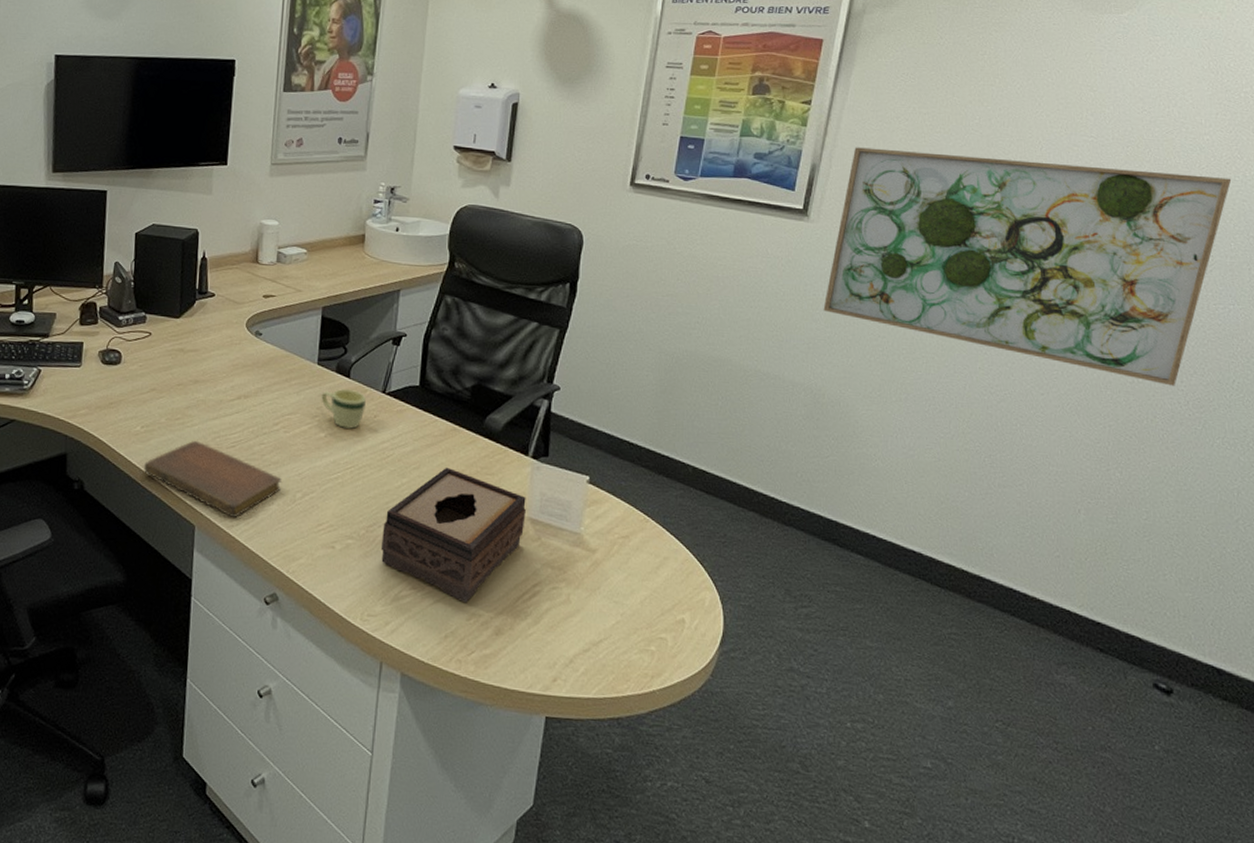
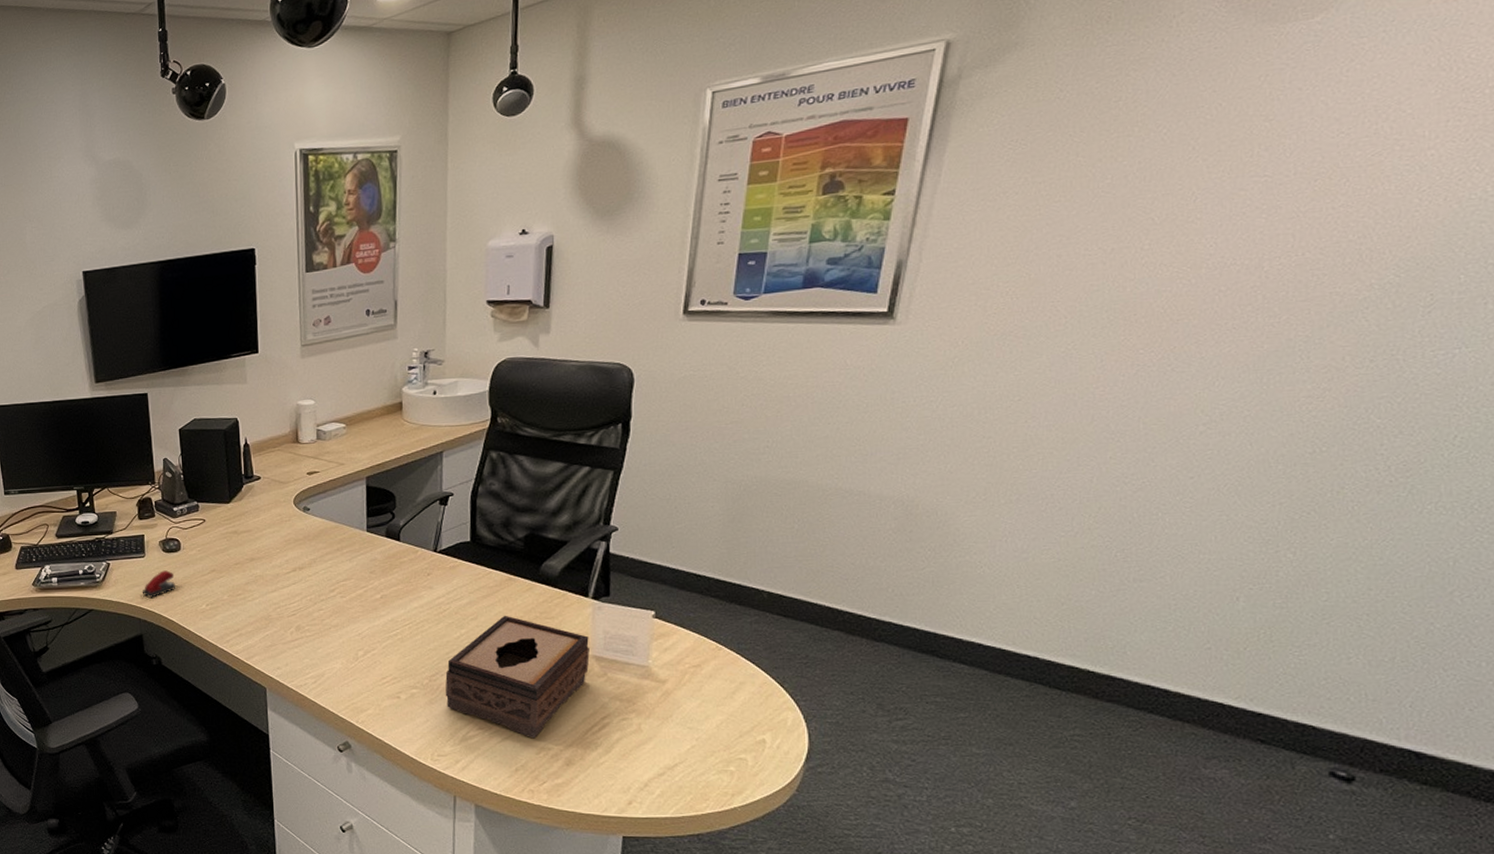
stapler: none [72,384,111,413] -> present [142,570,175,598]
notebook: present [144,440,281,517] -> none [213,612,343,678]
mug: present [321,389,366,430] -> none [373,552,418,589]
wall art: present [823,147,1232,386] -> none [915,197,1465,451]

